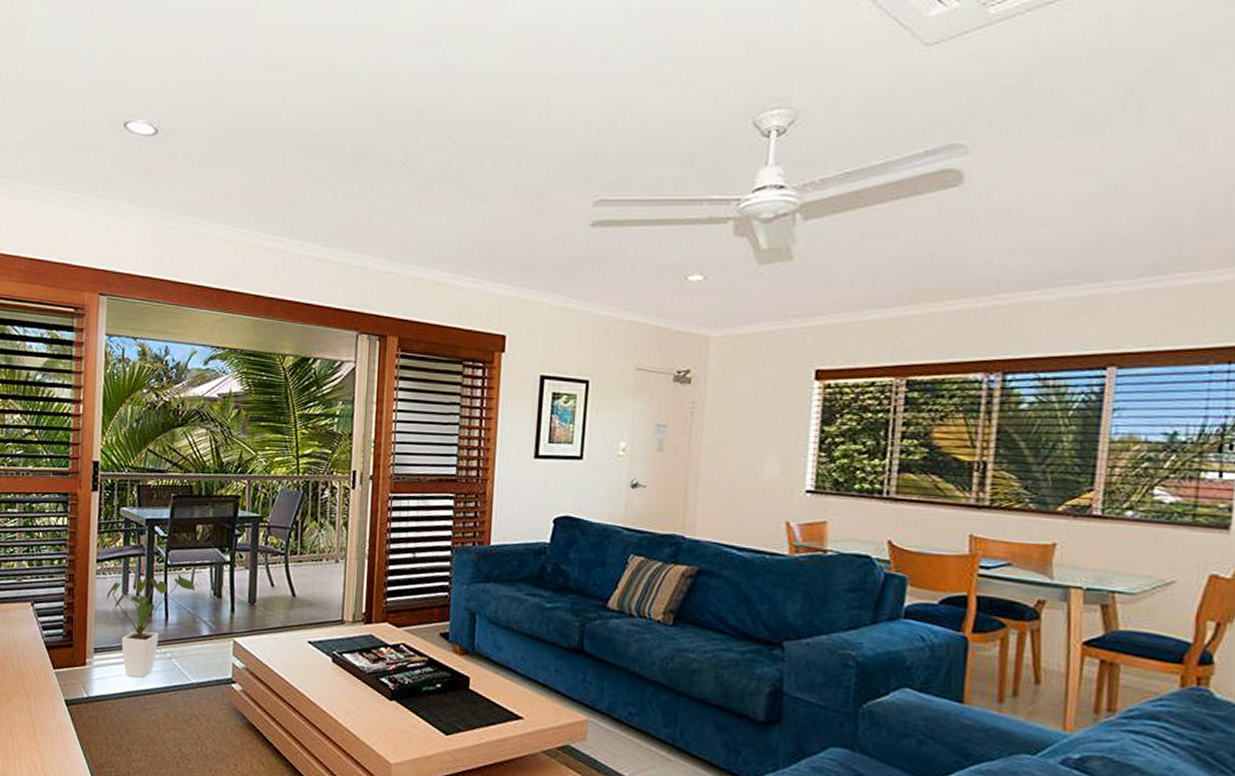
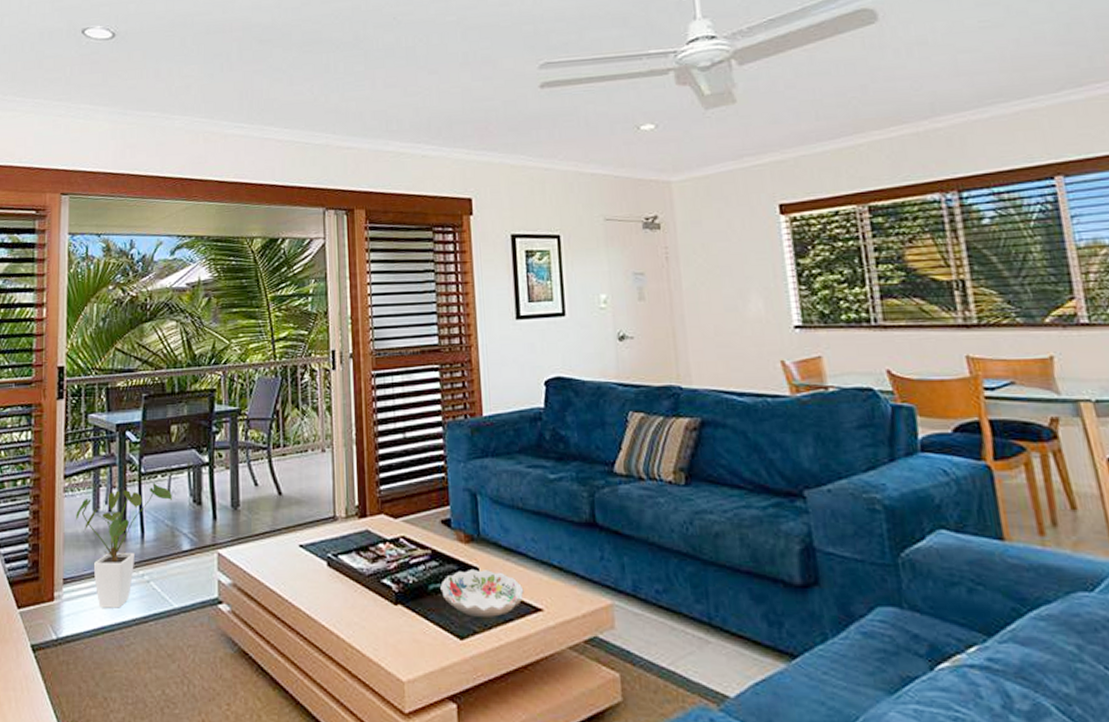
decorative bowl: none [433,677,509,720] -> present [440,568,524,617]

